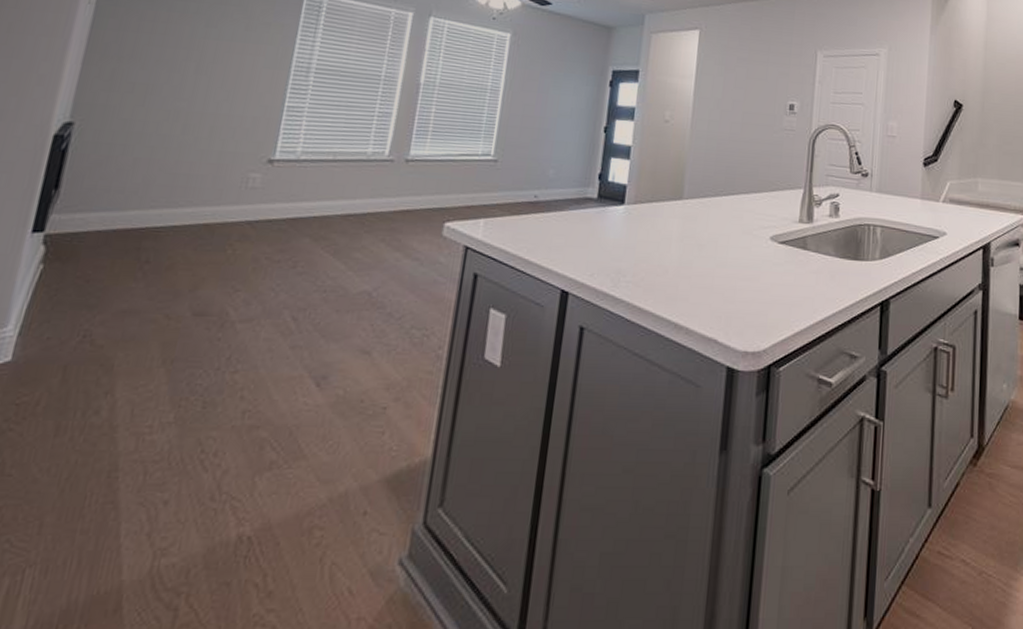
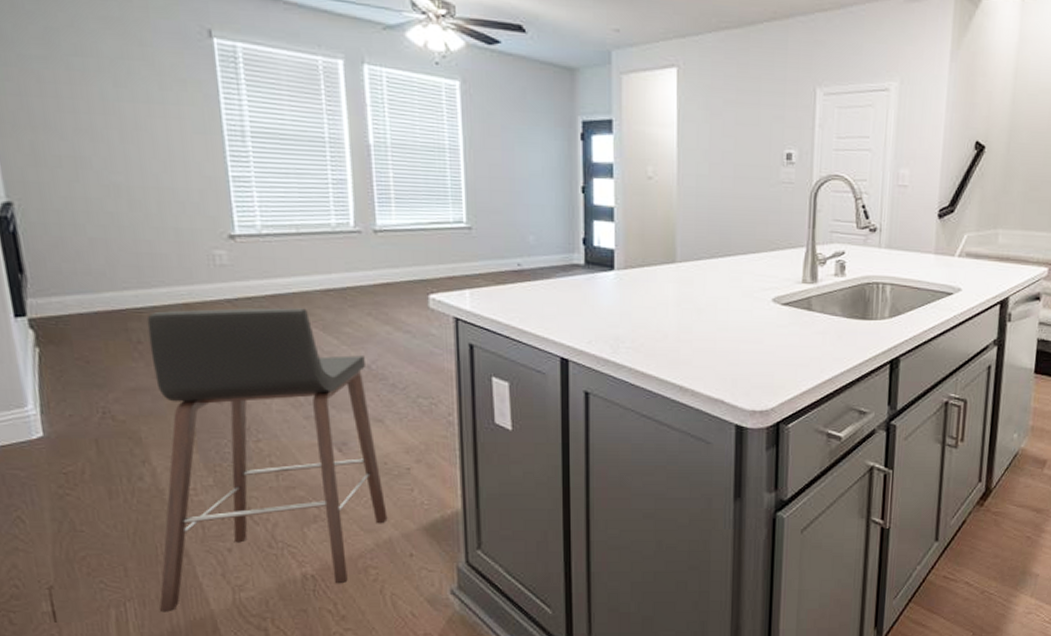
bar stool: none [62,230,368,583] -> present [146,307,388,613]

